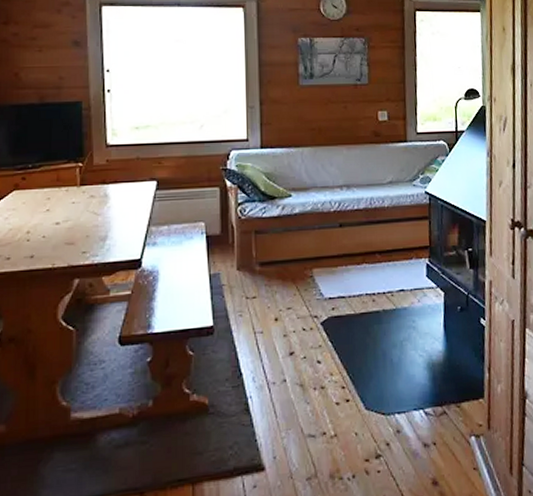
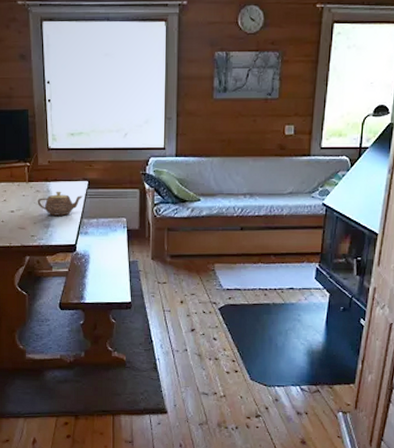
teapot: none [91,196,150,225] -> present [37,192,82,216]

